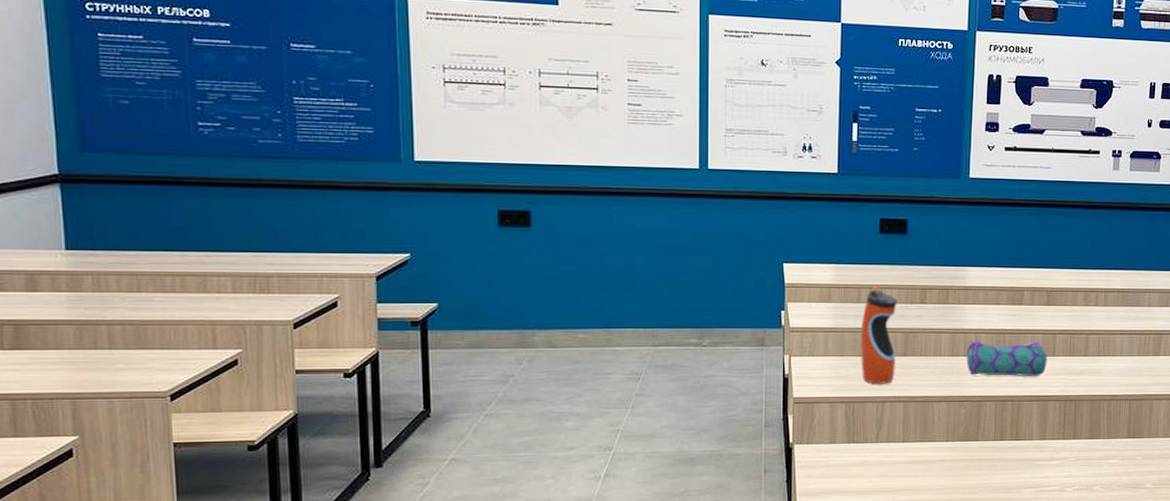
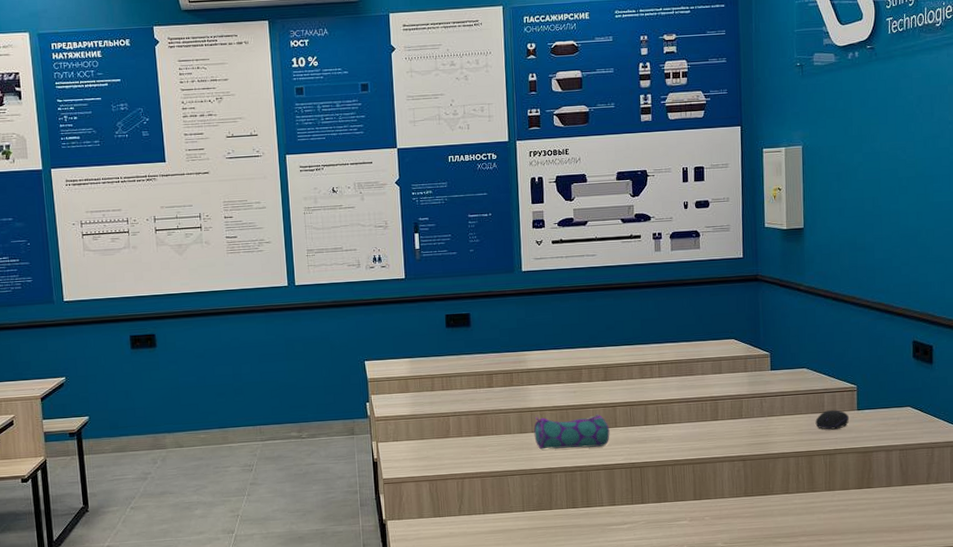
water bottle: present [860,285,897,384] -> none [436,373,471,463]

